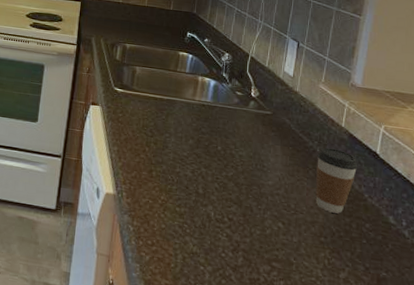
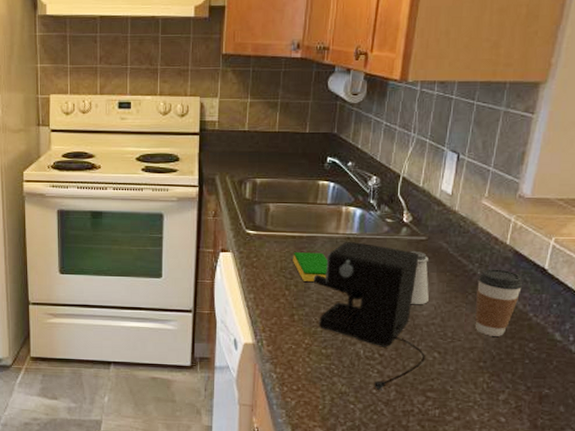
dish sponge: none [154,112,184,141] -> present [293,252,328,281]
coffee maker: none [171,107,271,256] -> present [313,241,425,391]
saltshaker: none [256,123,274,174] -> present [409,250,429,304]

